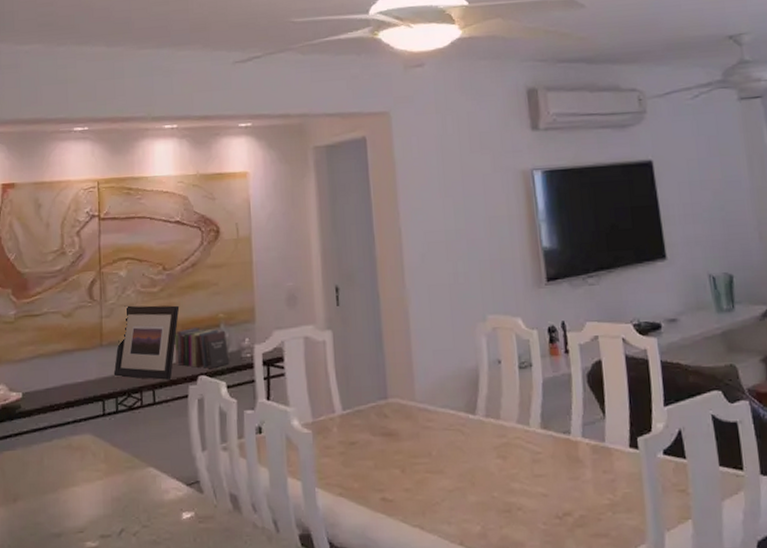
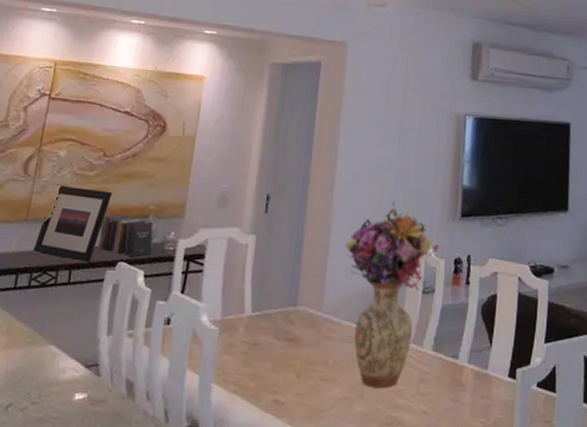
flower arrangement: none [426,274,534,474] -> present [345,200,444,388]

